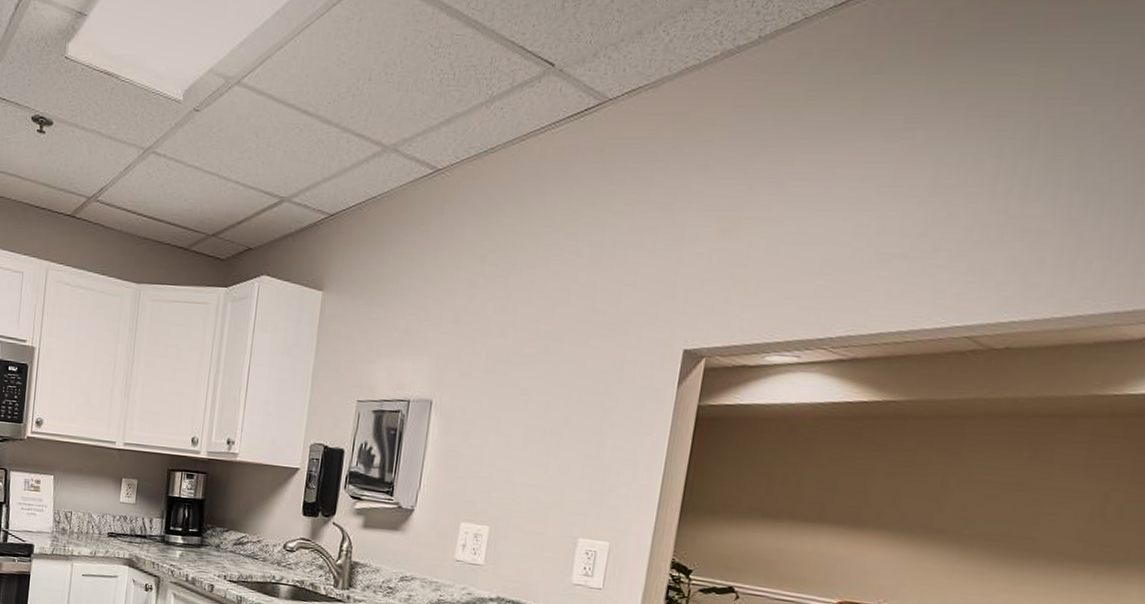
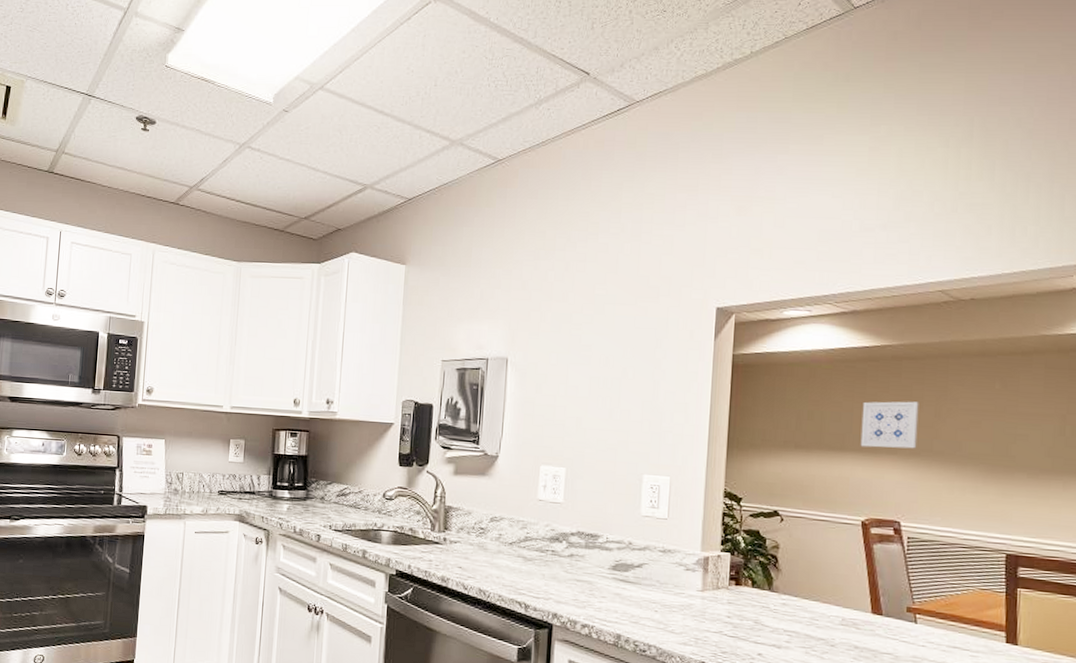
wall art: none [842,466,923,524] -> present [860,401,919,449]

